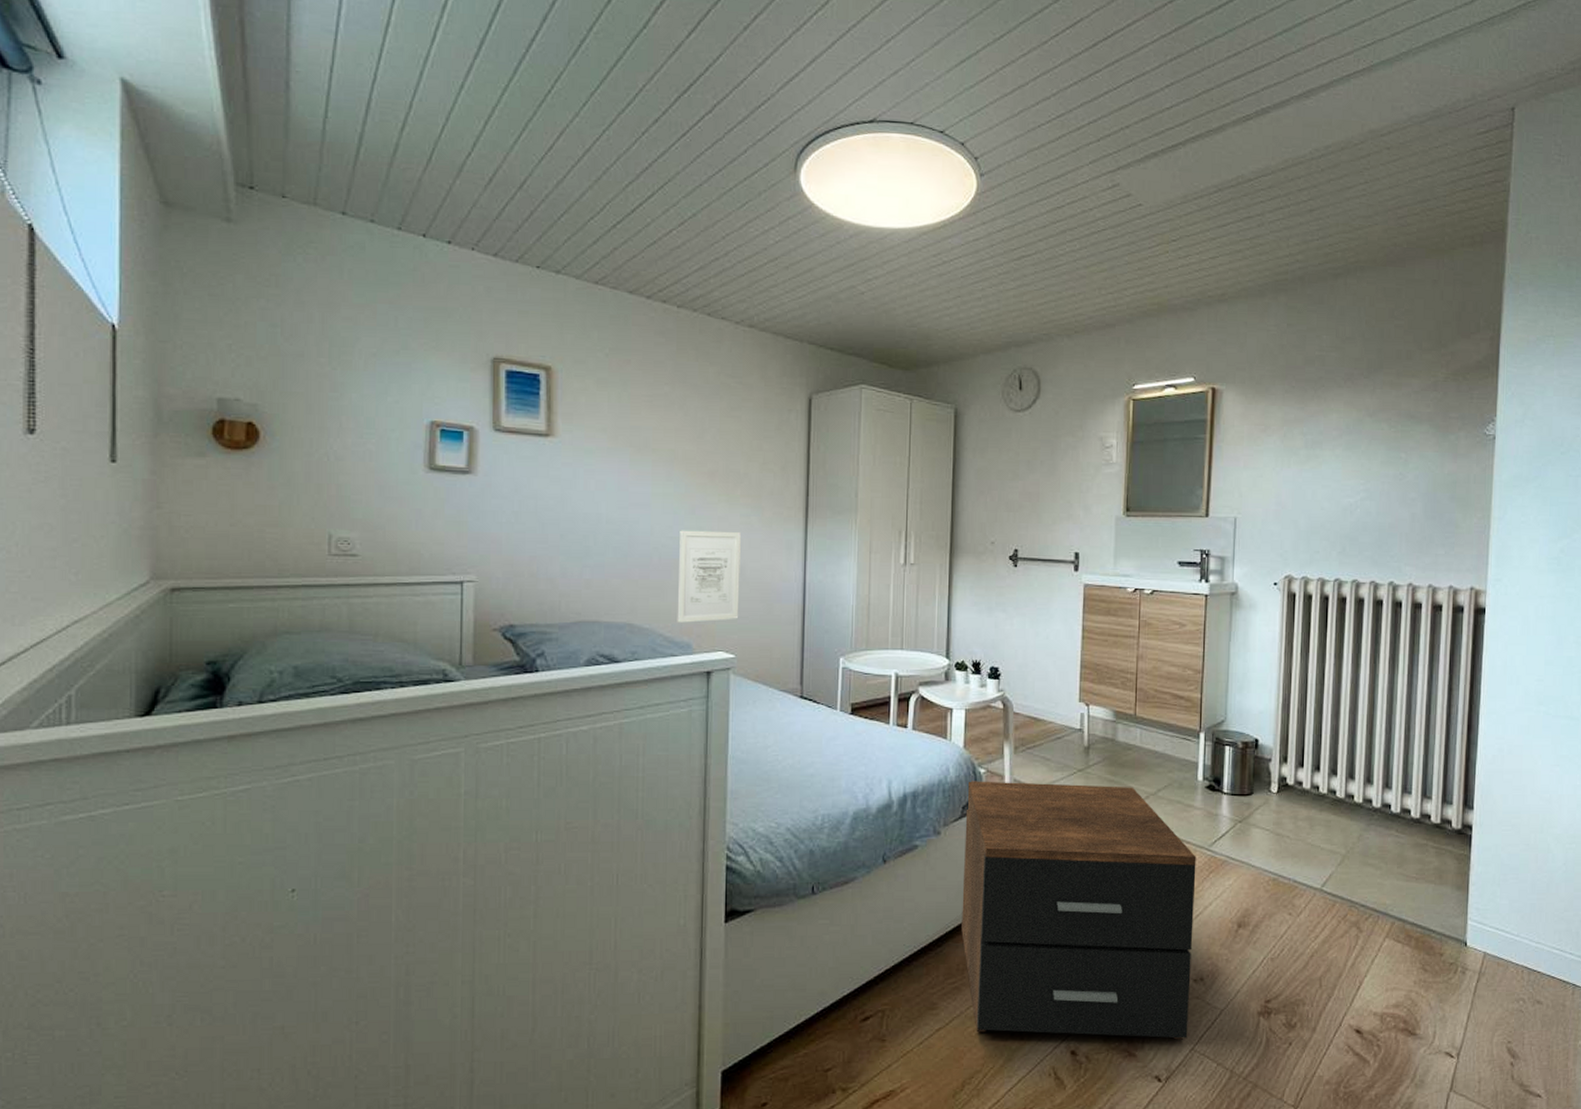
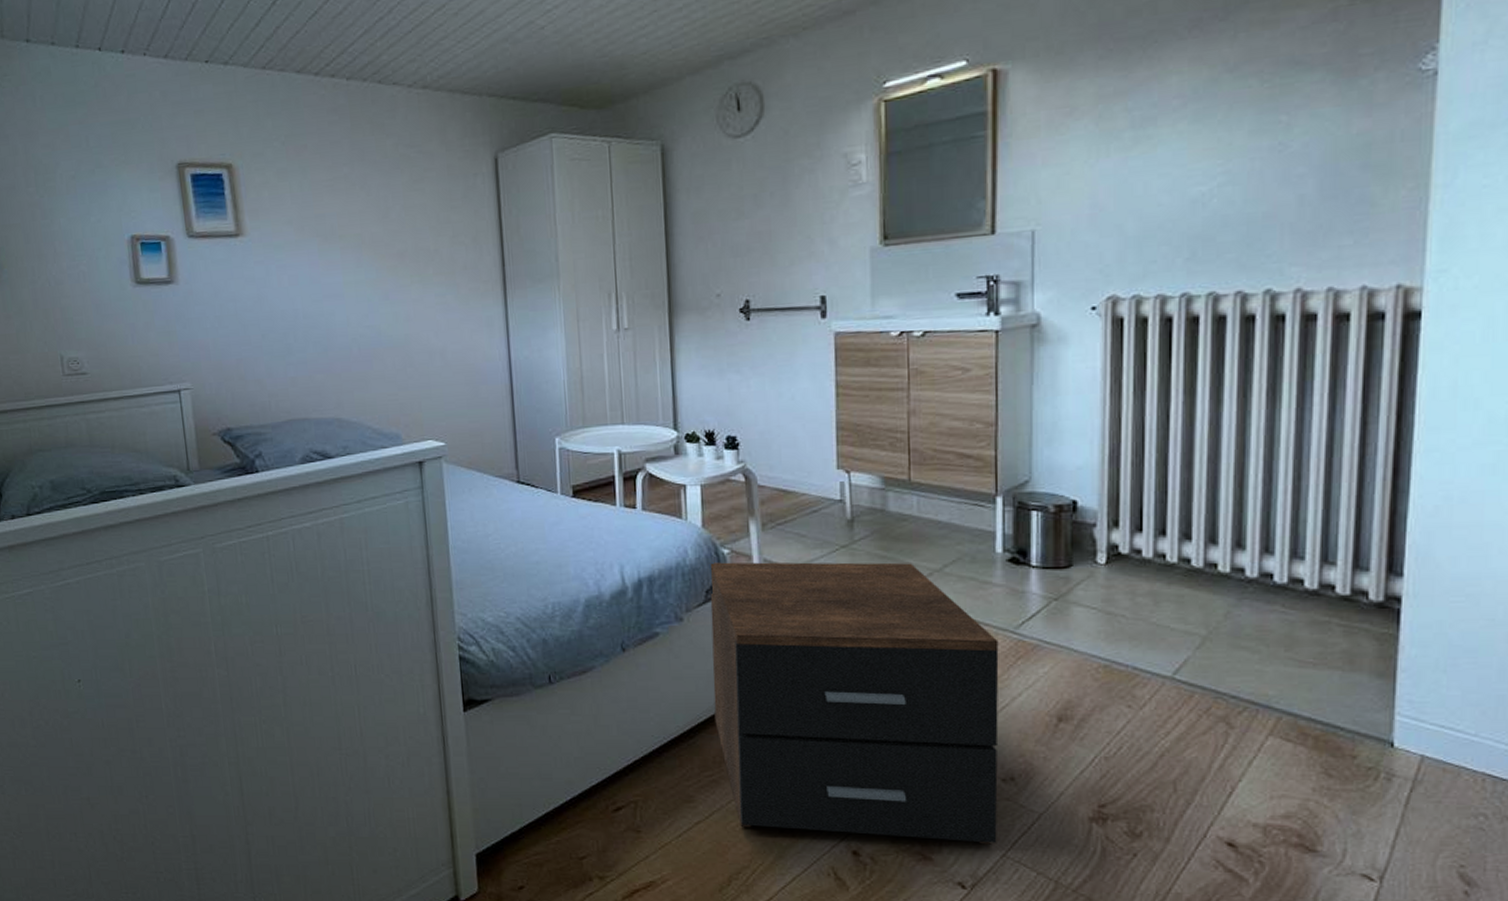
wall art: present [677,530,741,623] -> none [376,314,445,414]

